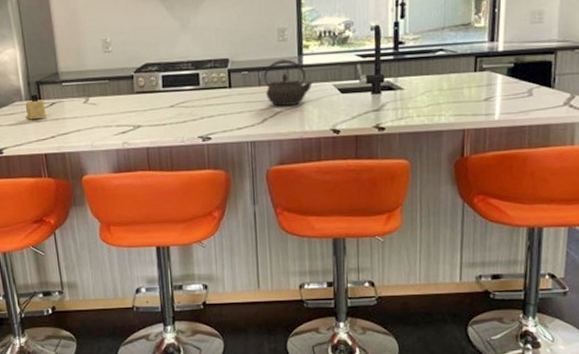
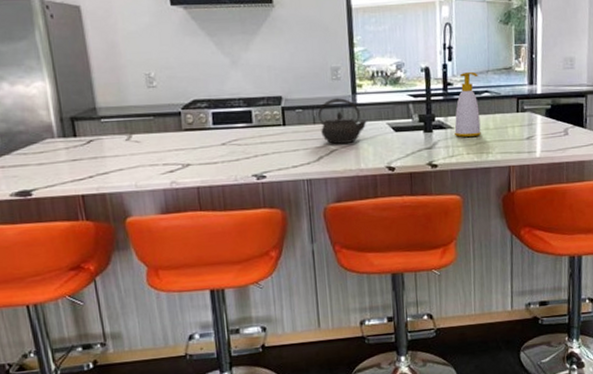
candle: present [25,95,47,120] -> none [57,131,84,159]
soap bottle: none [404,29,434,99] -> present [454,71,481,138]

